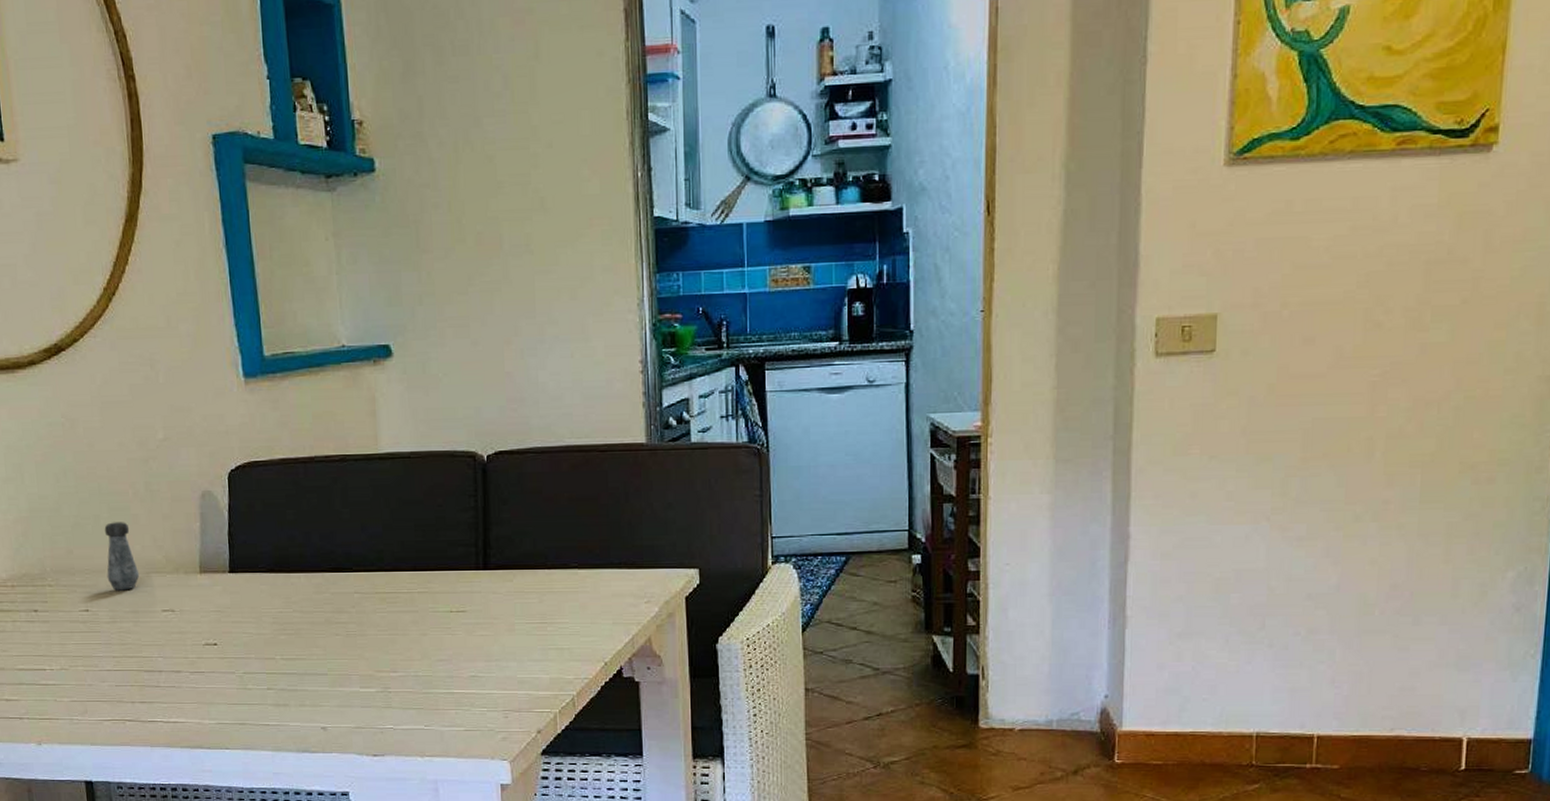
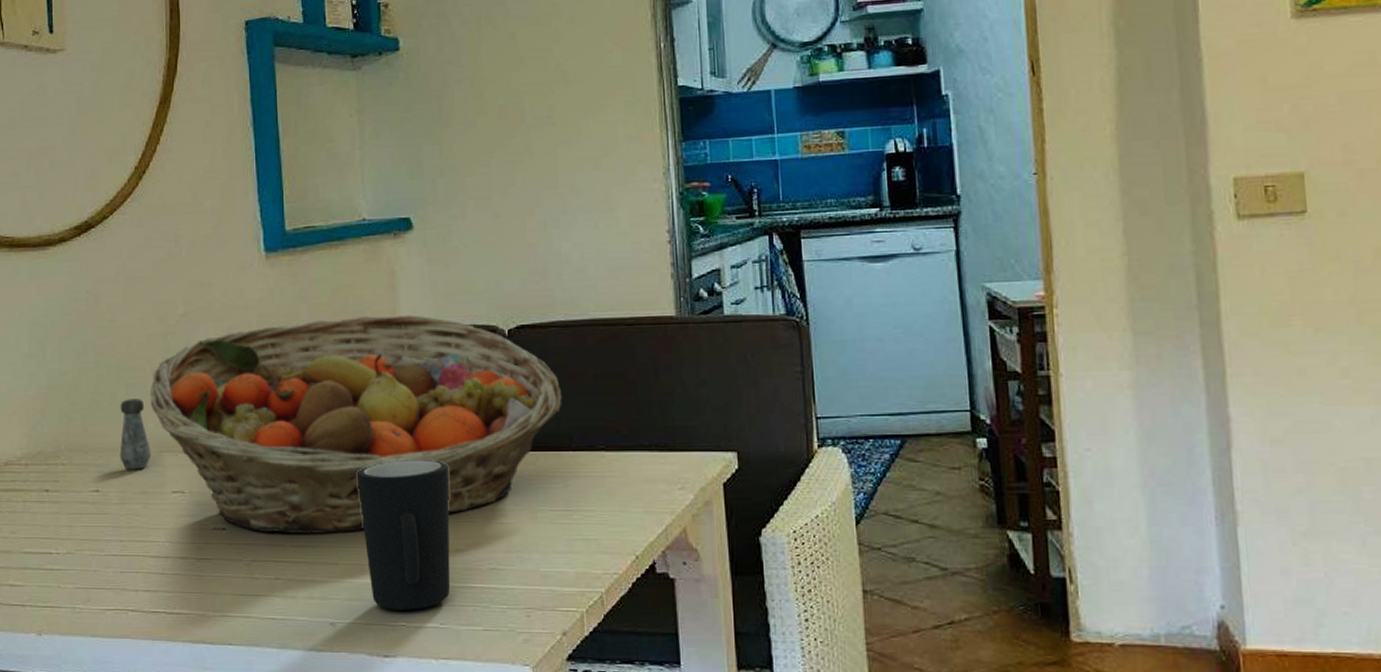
fruit basket: none [134,441,538,649] -> present [150,315,562,535]
mug: none [342,577,434,714] -> present [356,458,451,610]

